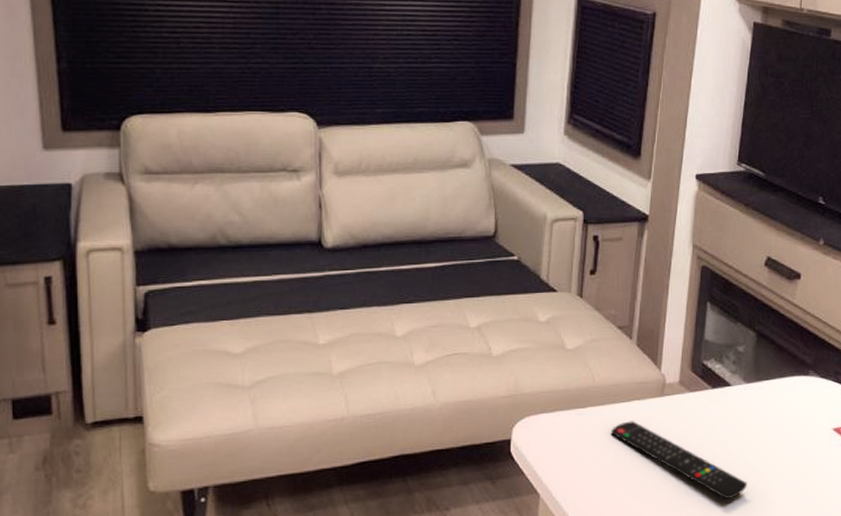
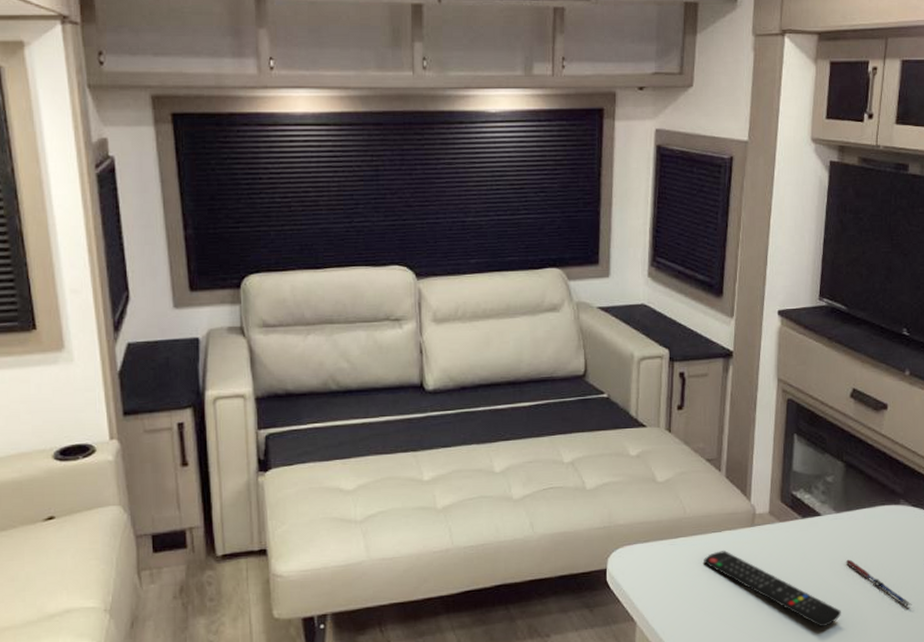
pen: none [753,430,817,479] -> present [845,559,912,607]

